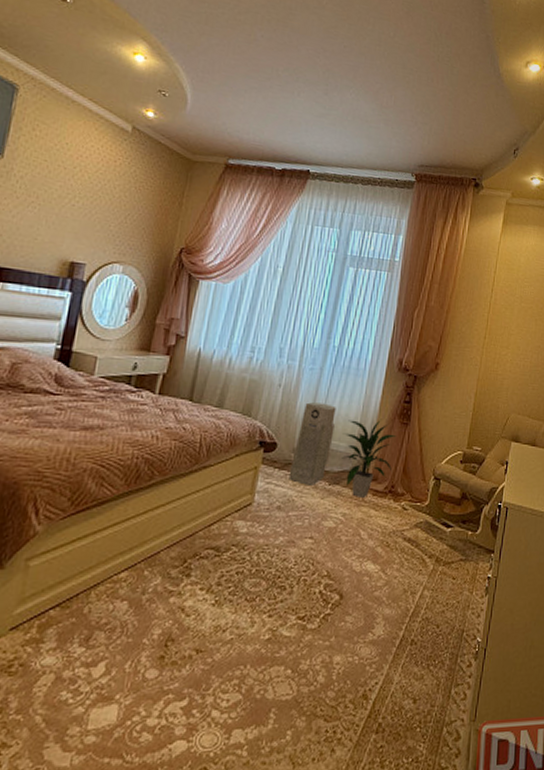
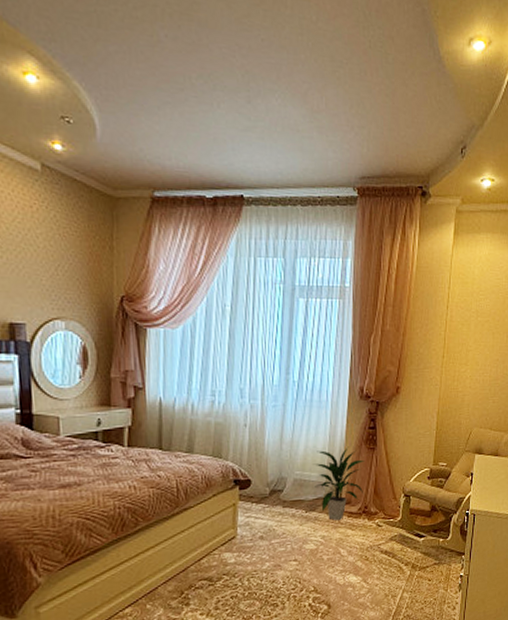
air purifier: present [288,402,336,485] -> none [266,438,304,515]

